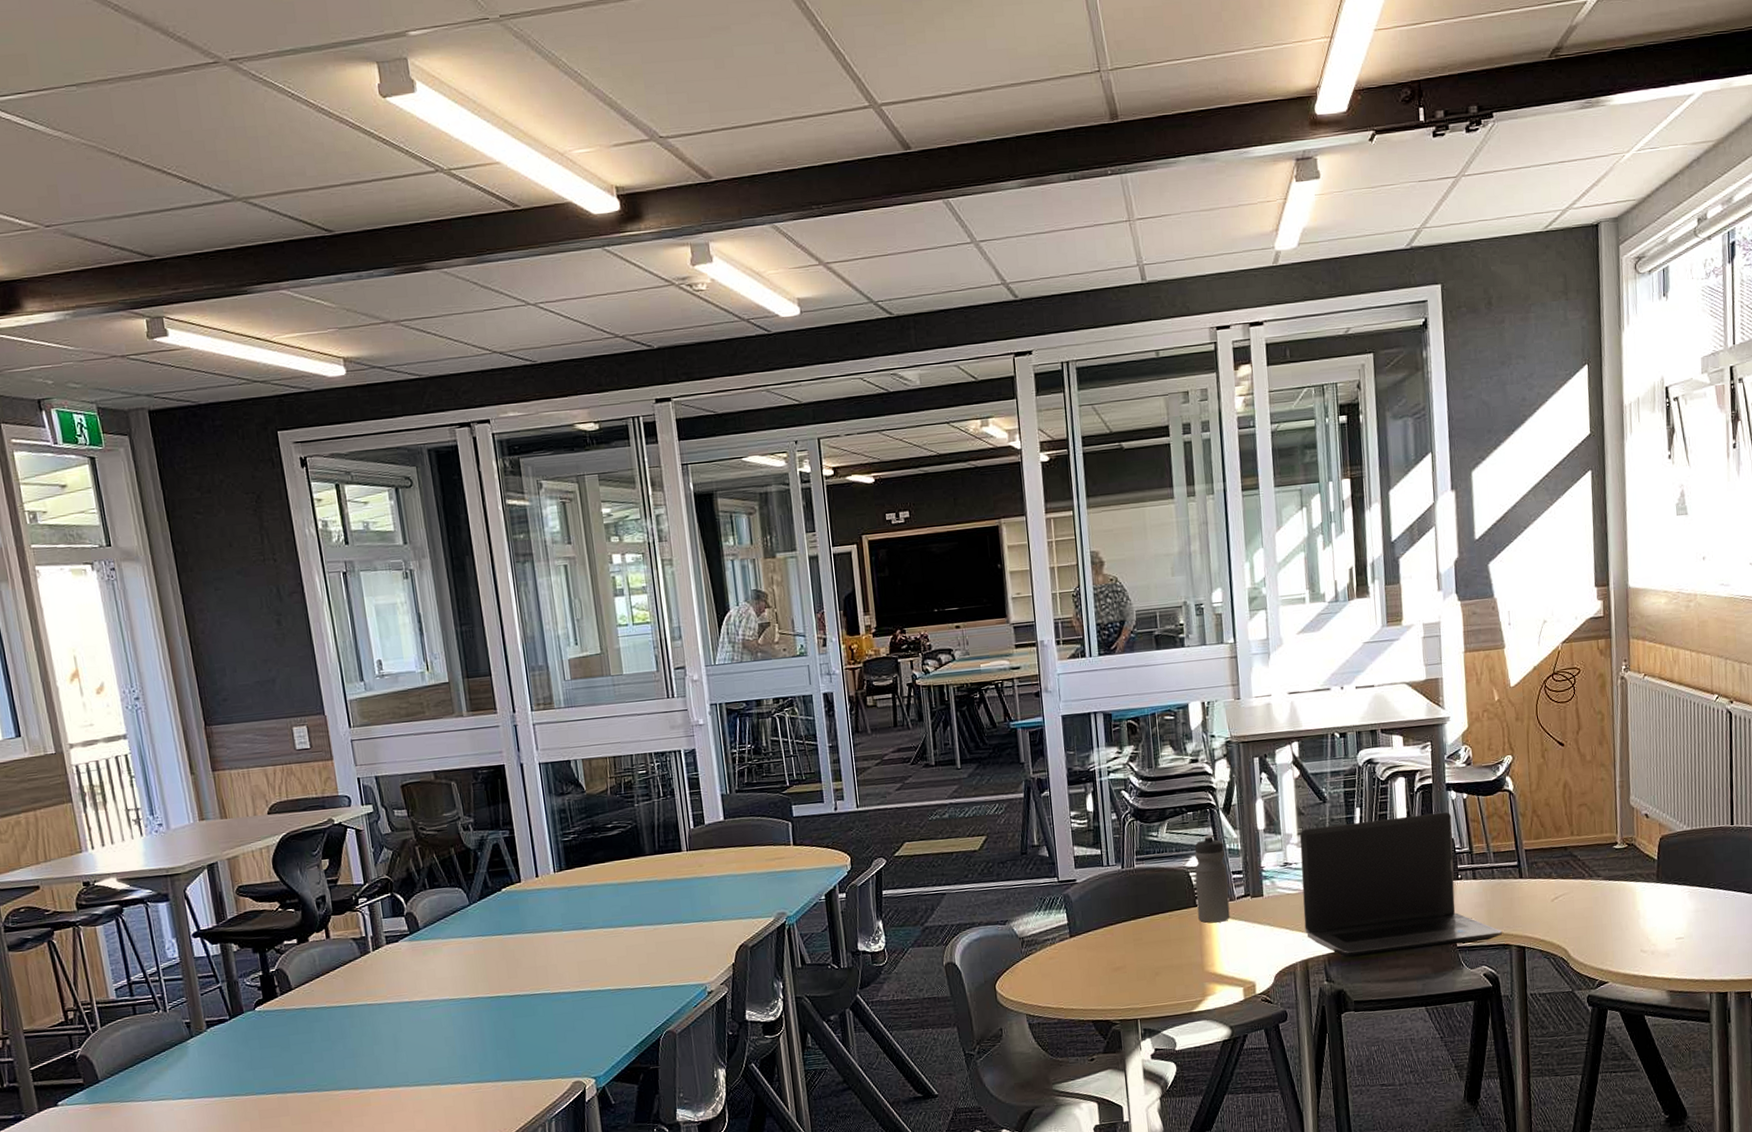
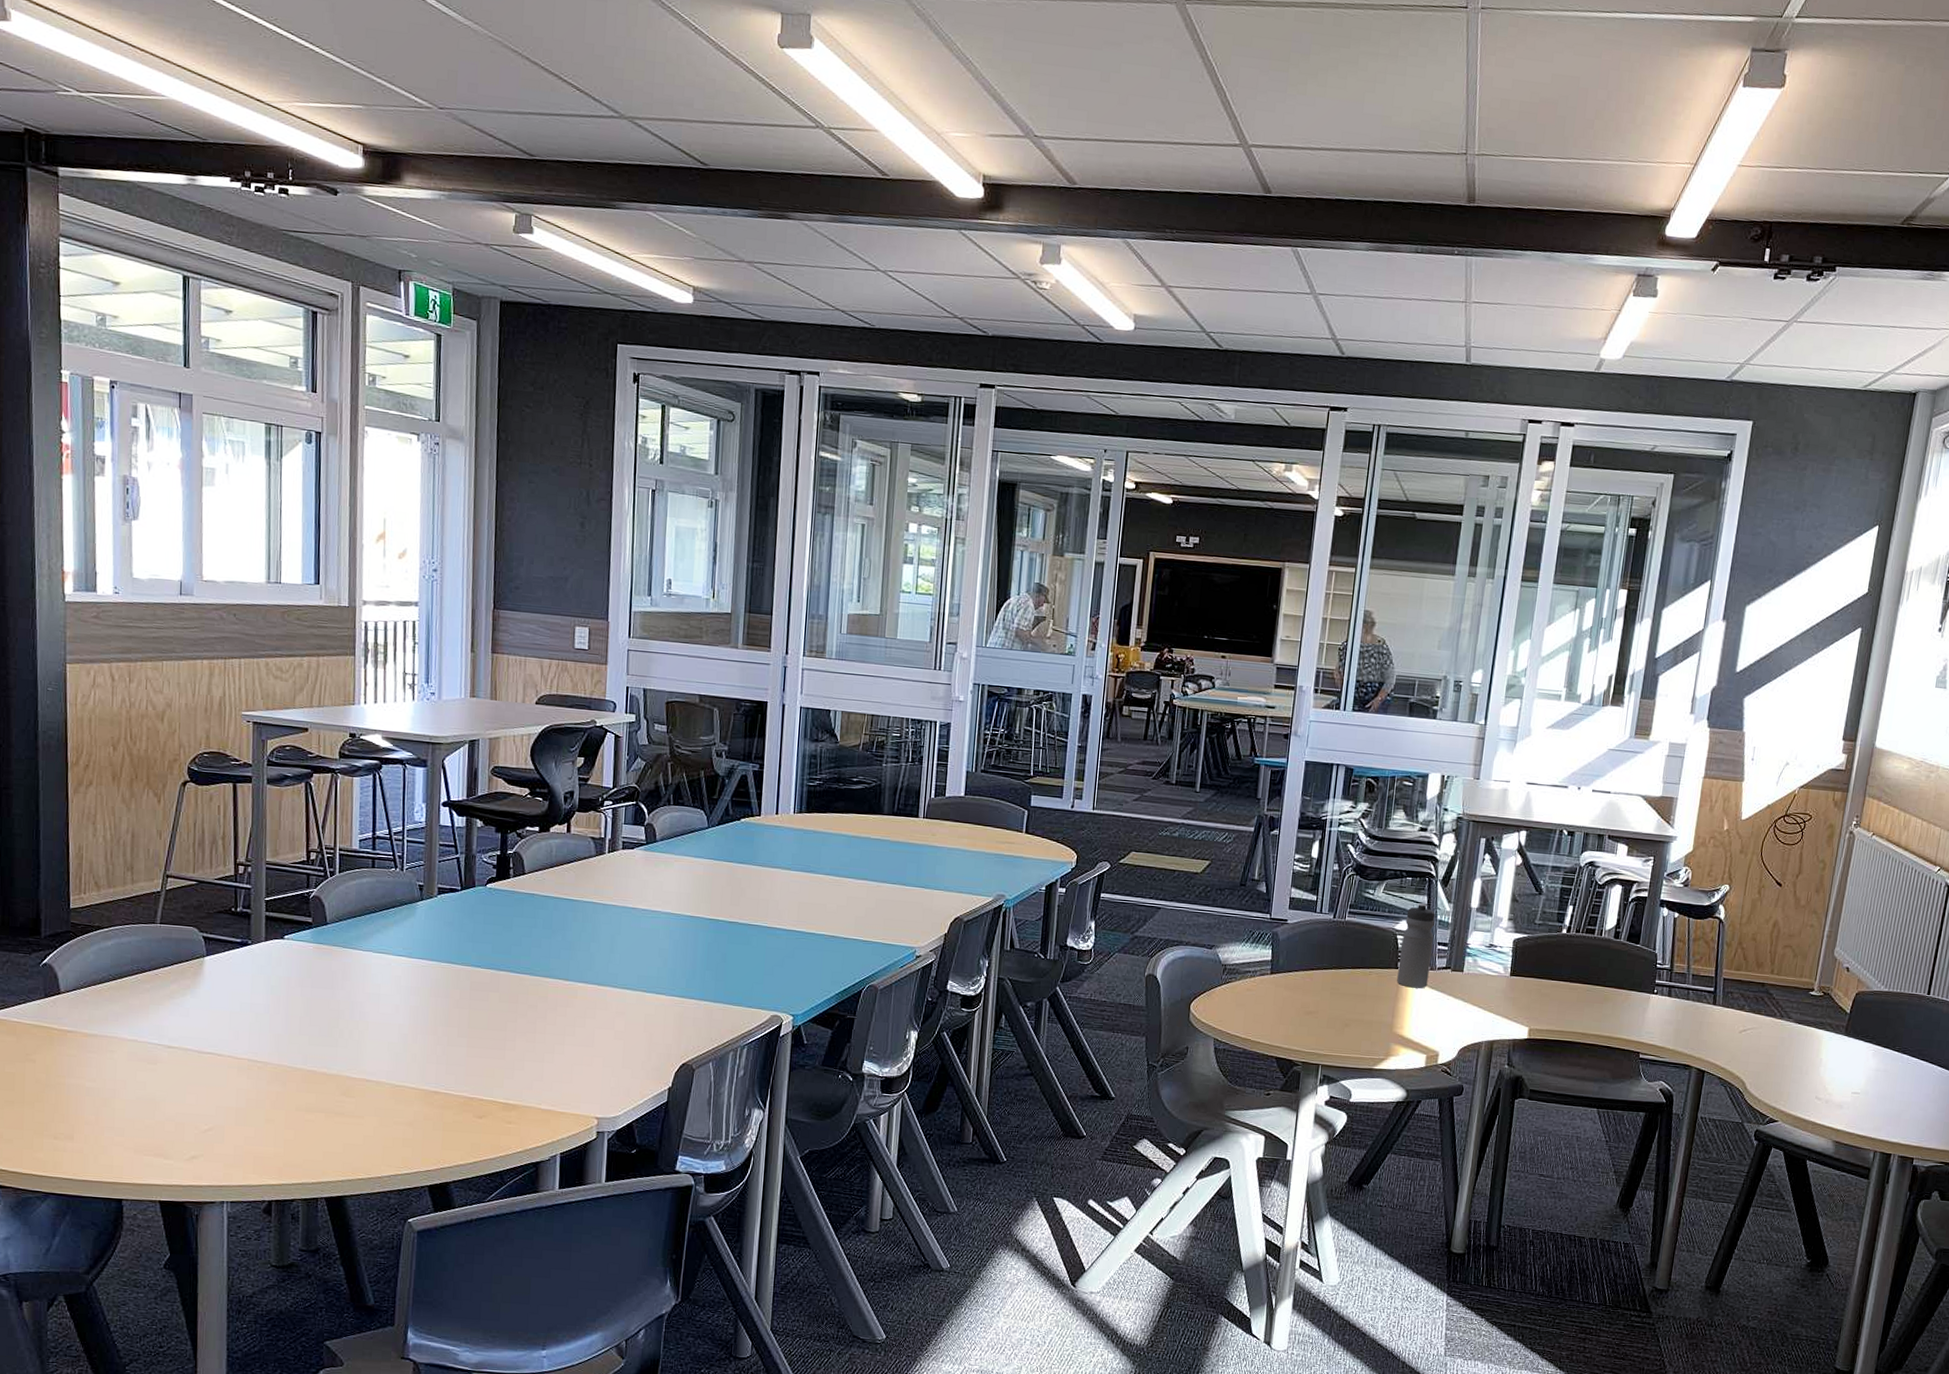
laptop computer: present [1299,812,1503,958] -> none [1496,916,1687,1058]

